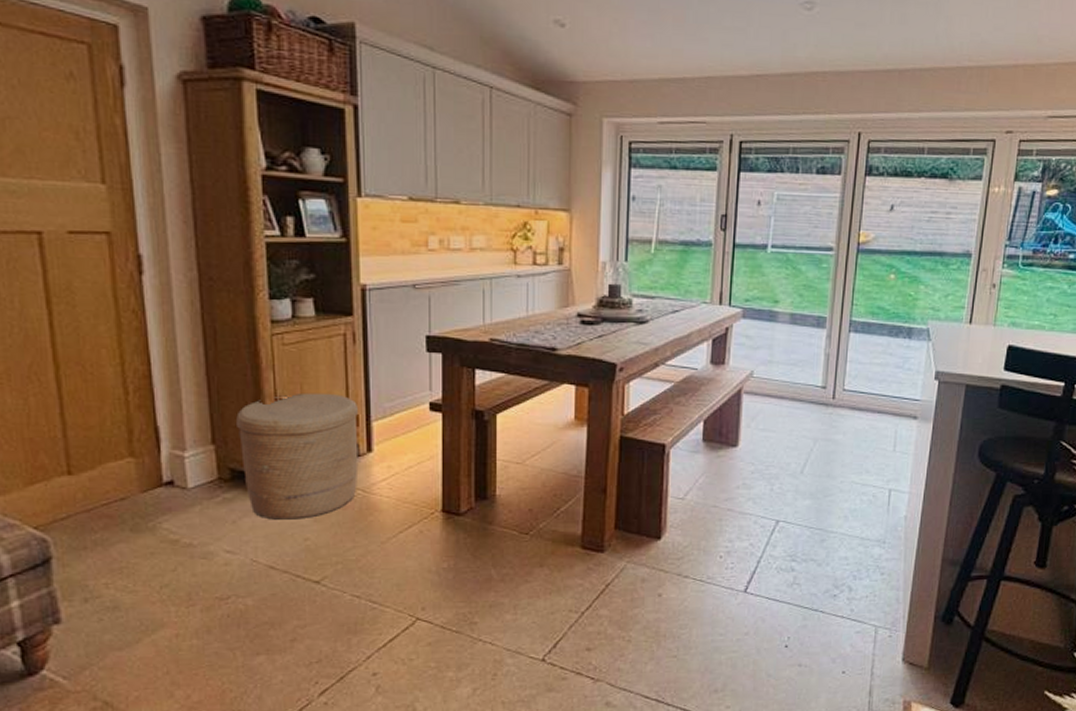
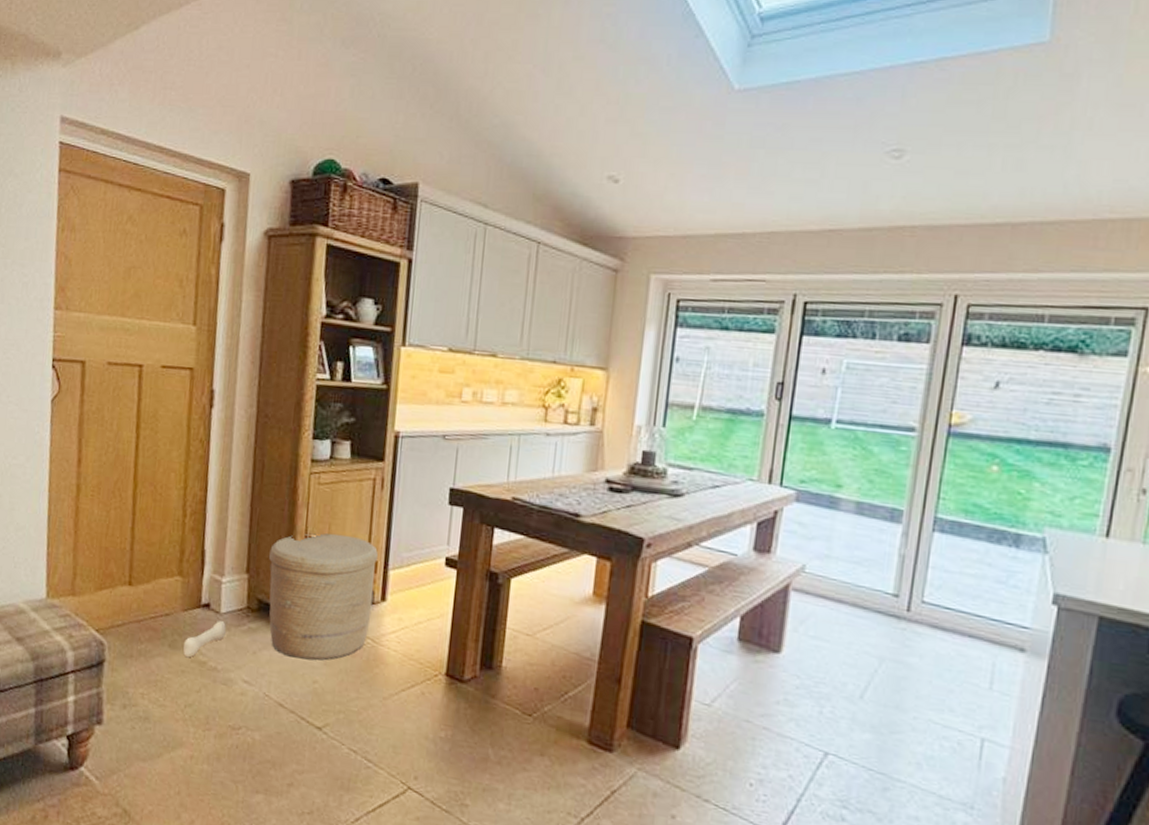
dog toy: none [149,495,197,539] -> present [183,620,226,658]

